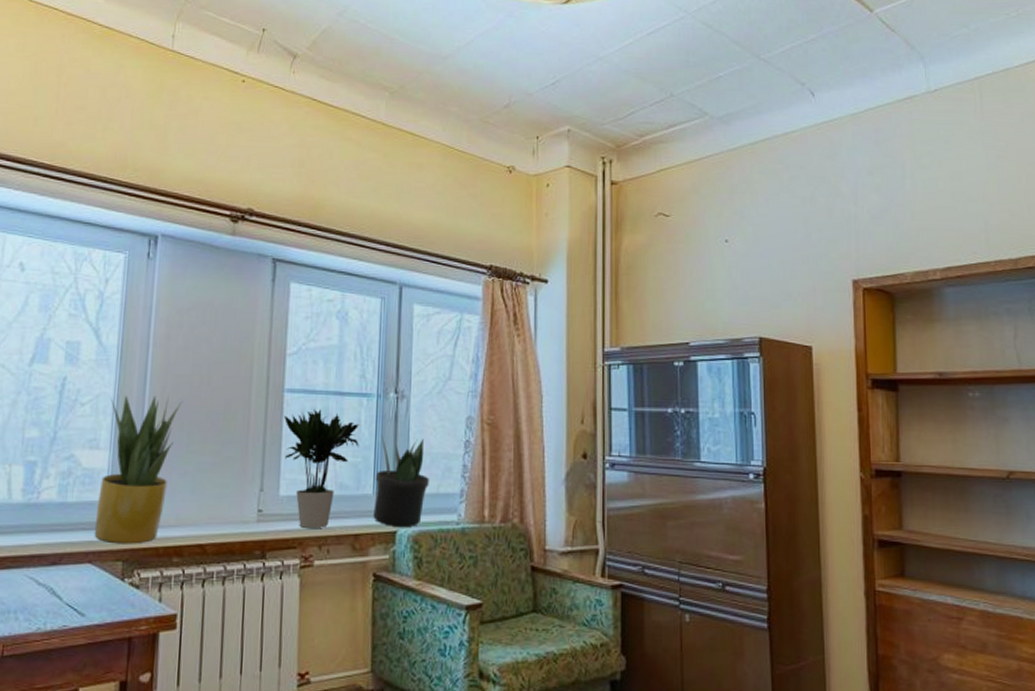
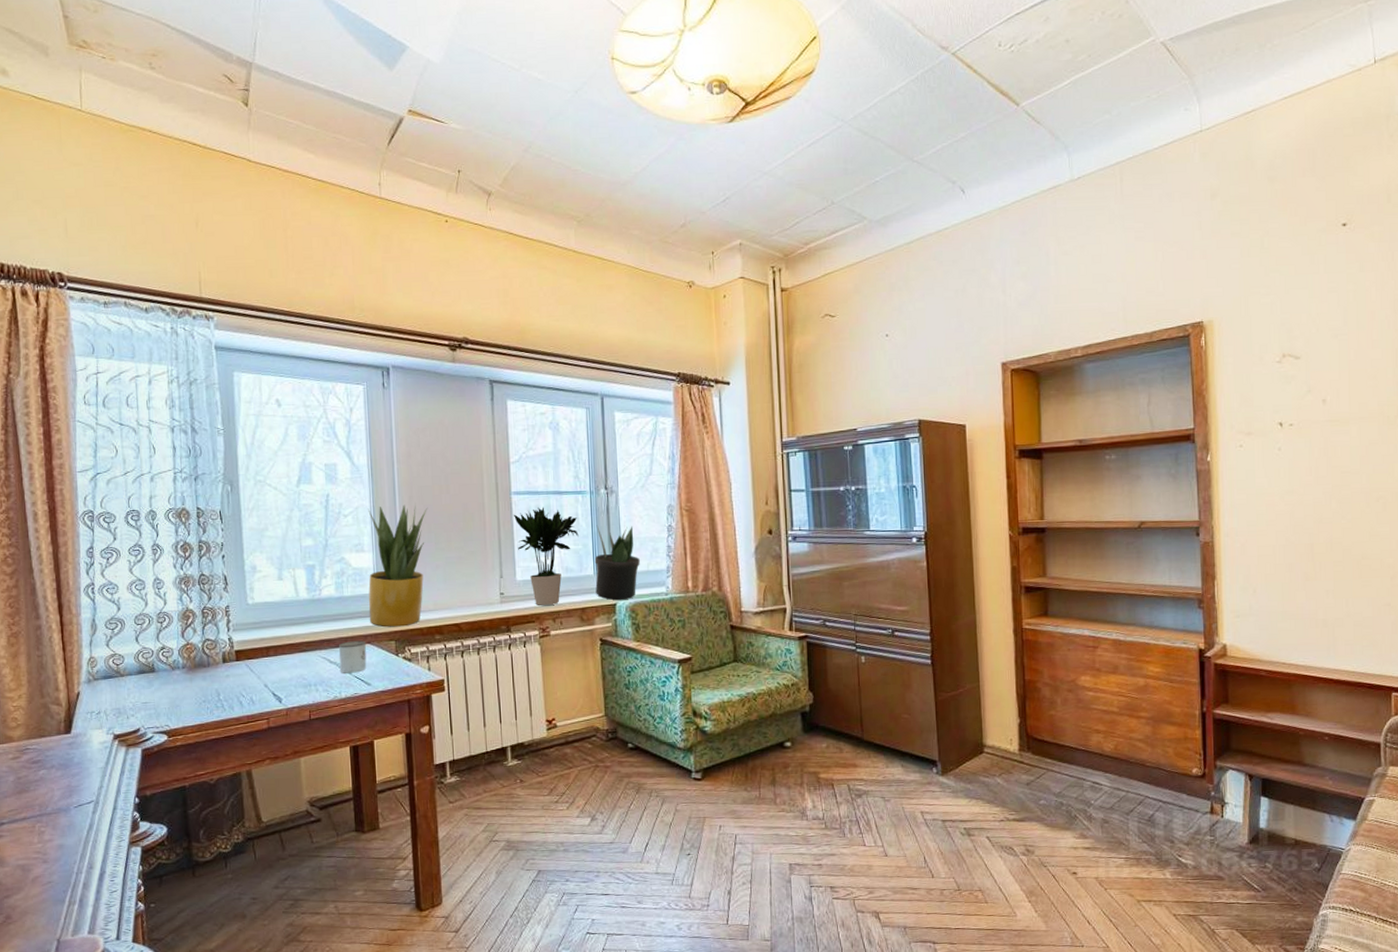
mug: none [48,558,86,601] -> present [338,640,367,675]

